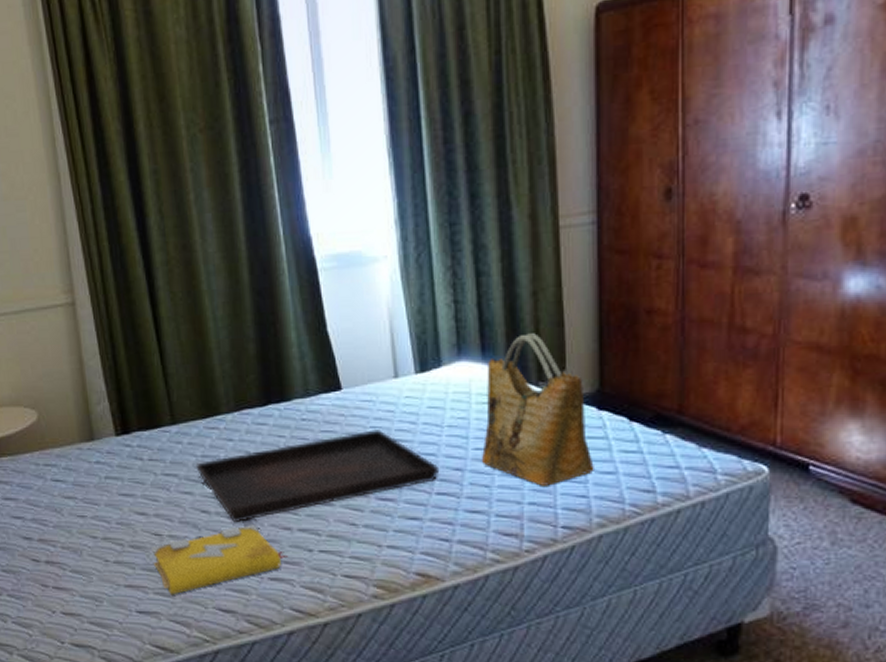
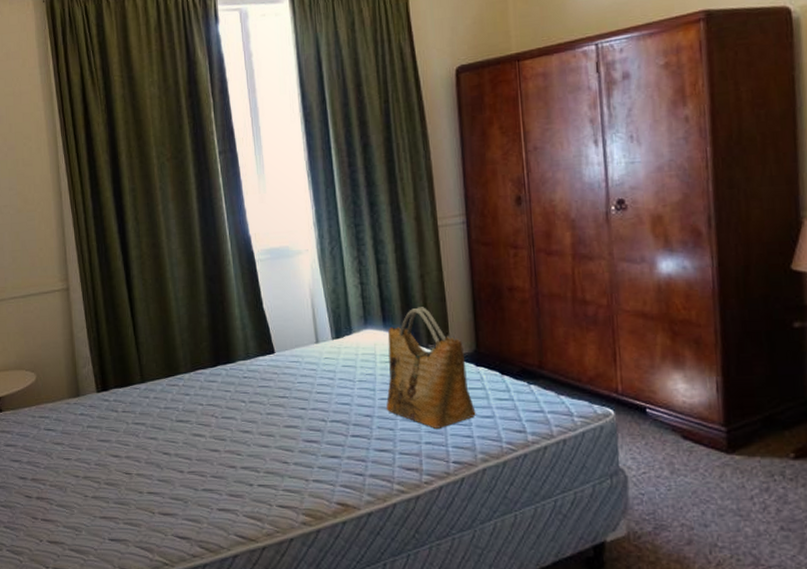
spell book: present [151,525,288,595] -> none [123,464,233,525]
serving tray: present [195,430,440,522] -> none [159,384,354,462]

